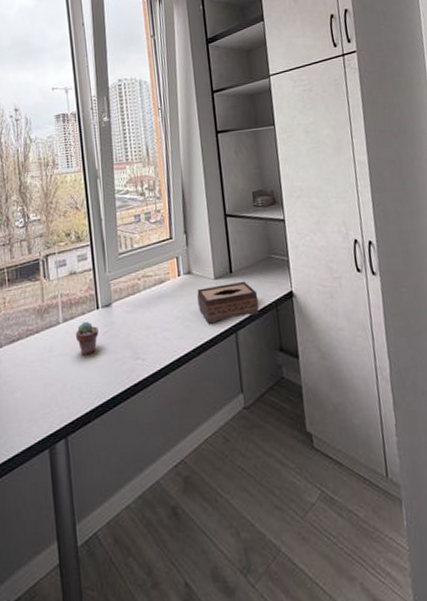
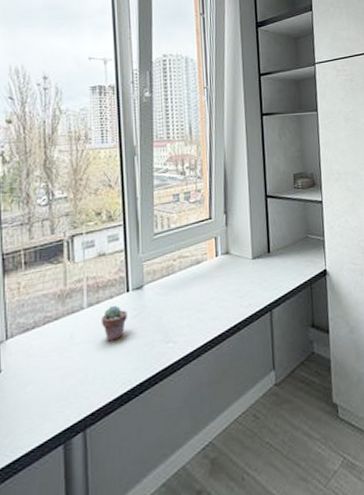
tissue box: present [197,281,260,324] -> none [234,260,295,304]

